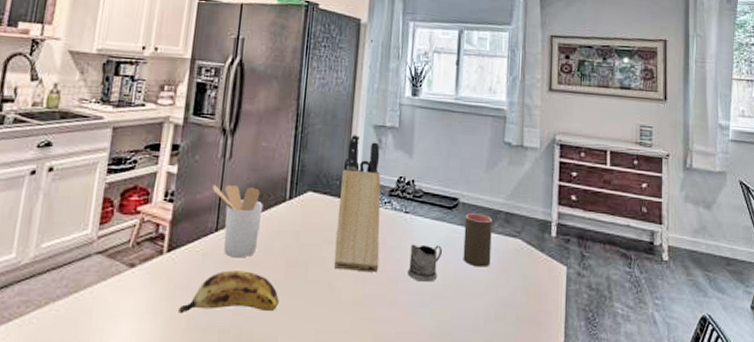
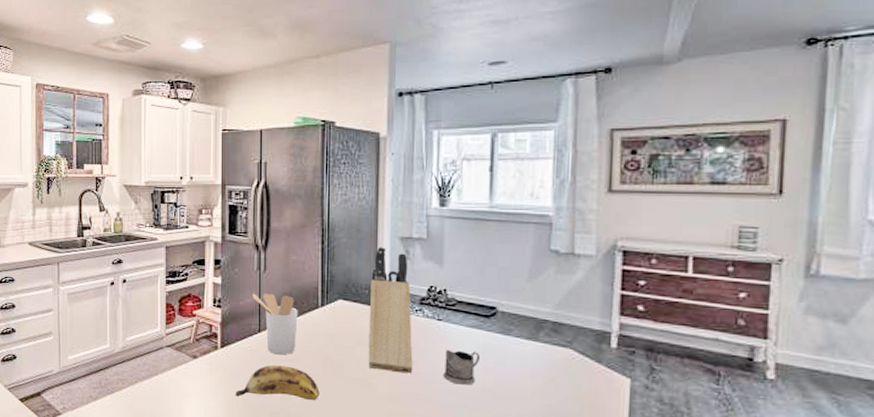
cup: present [463,213,493,267] -> none [503,322,537,375]

